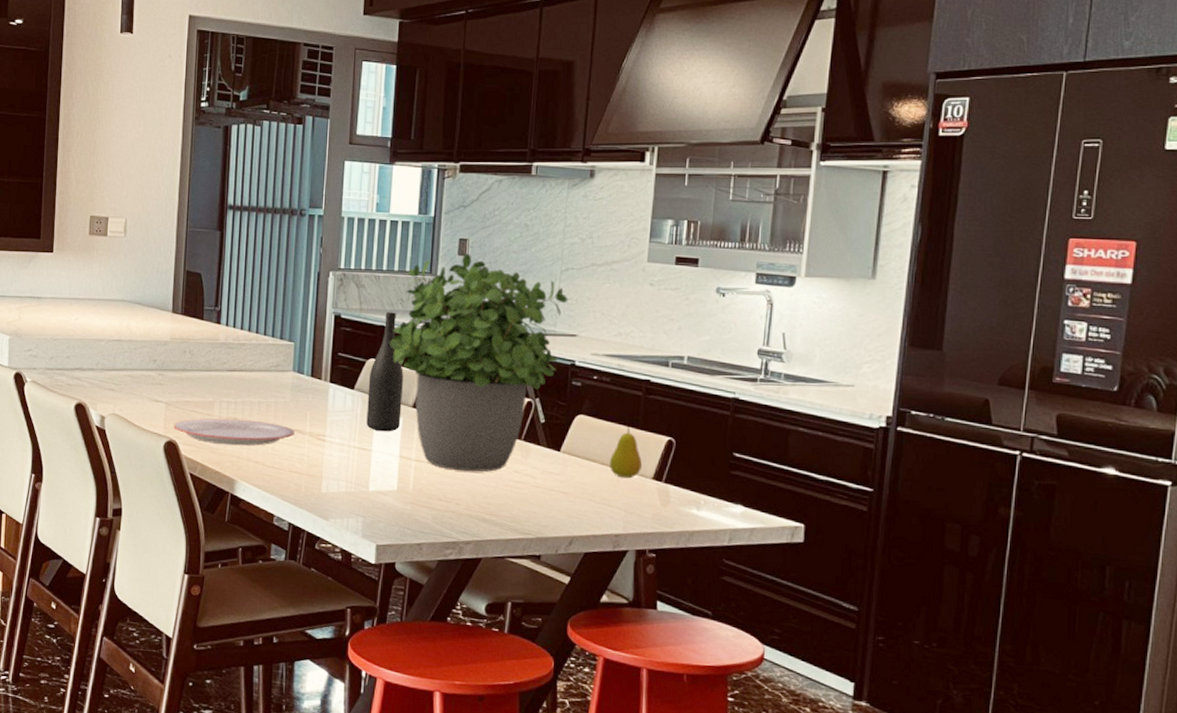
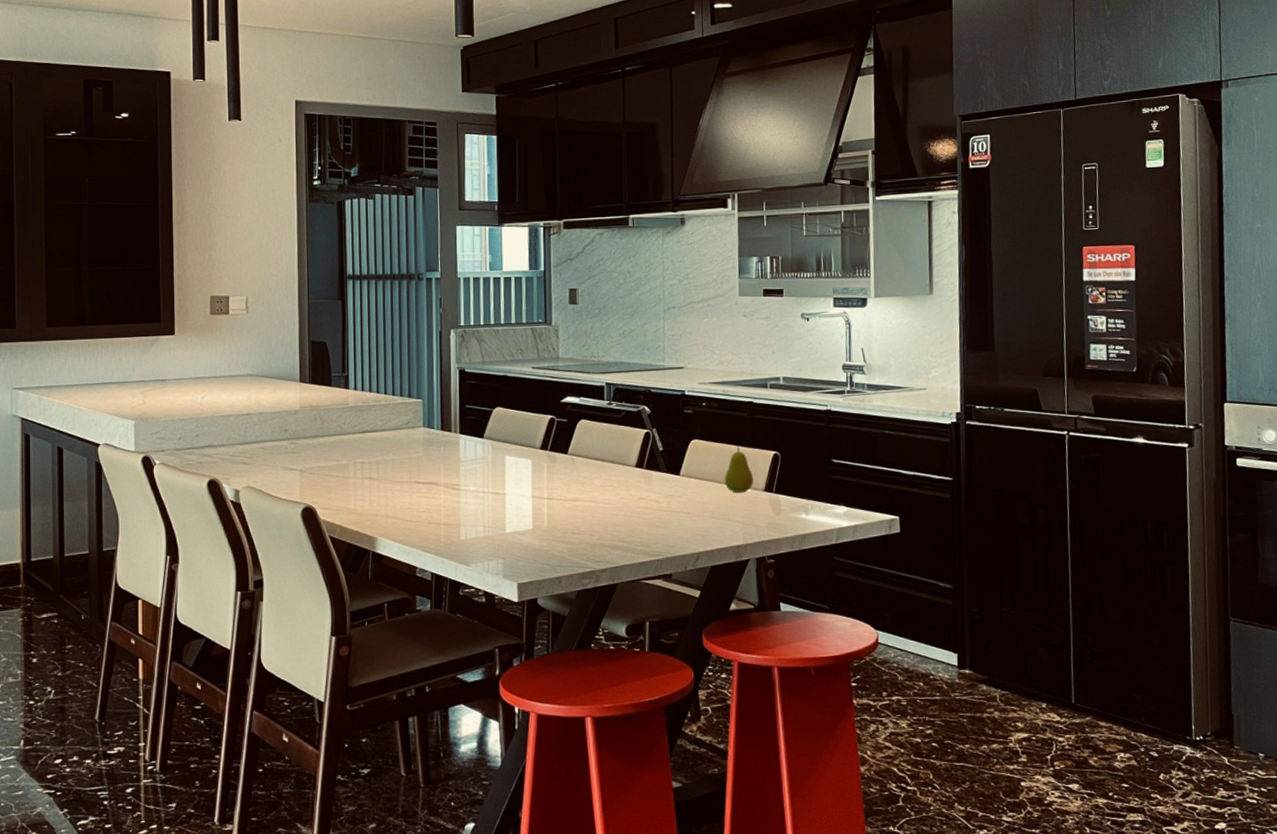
plate: present [174,418,294,446] -> none [310,477,430,505]
wine bottle: present [366,312,404,432] -> none [496,362,531,476]
potted plant: present [390,253,567,472] -> none [513,302,672,504]

